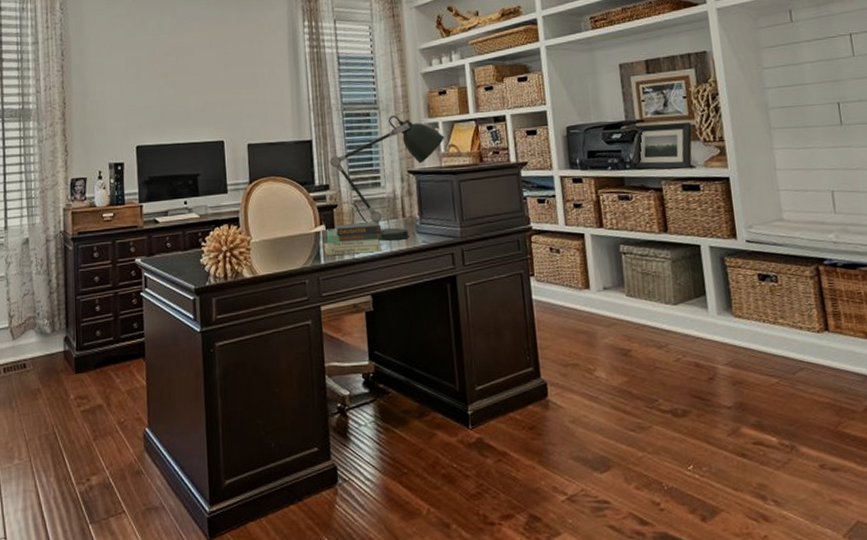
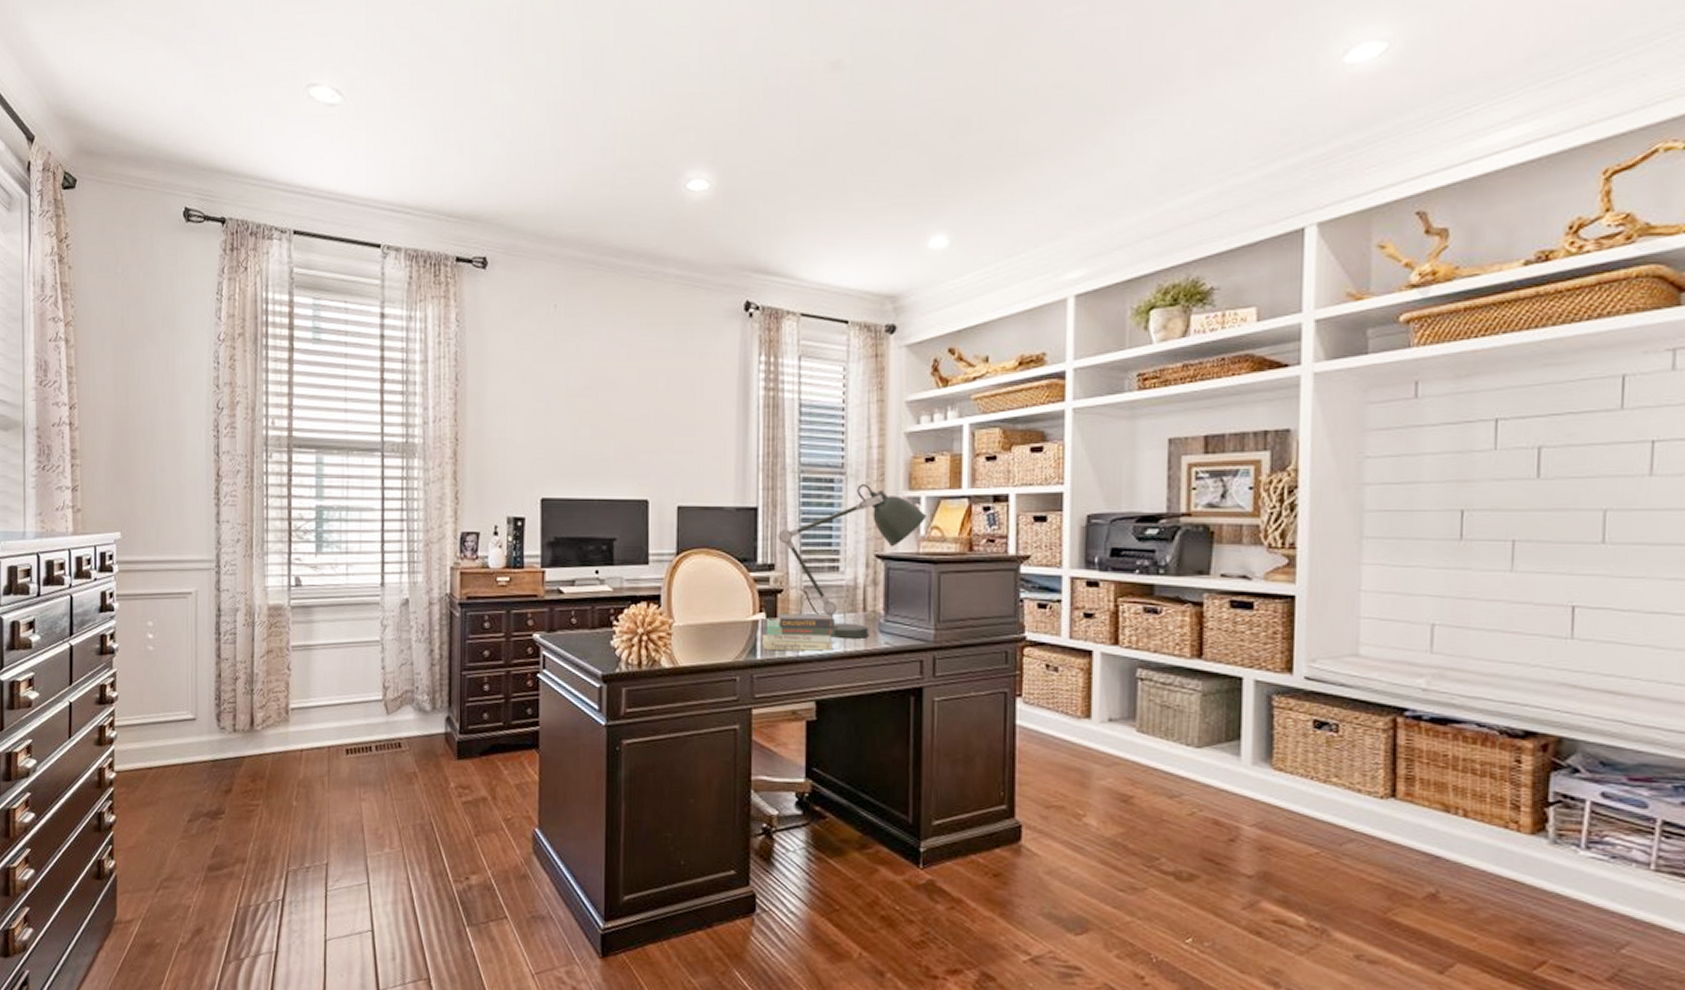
picture frame: present [632,122,692,170] -> none [1168,519,1255,581]

